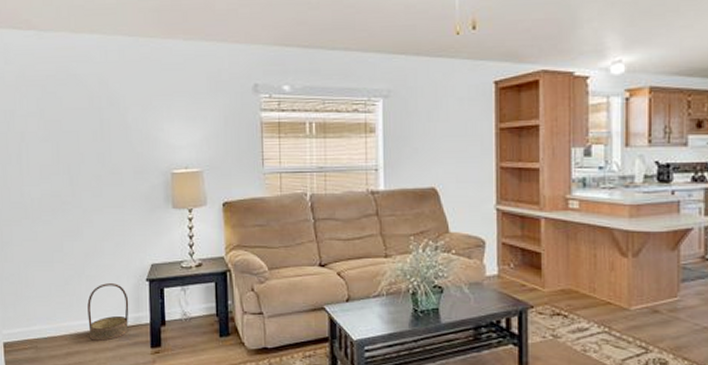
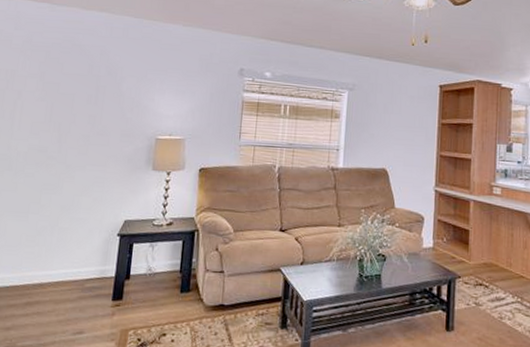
basket: present [87,283,129,341] -> none [53,236,98,292]

